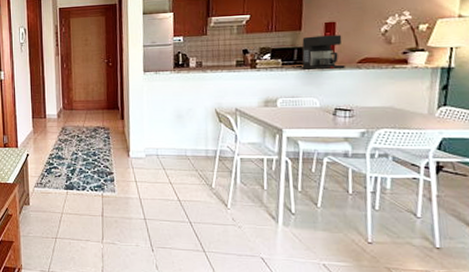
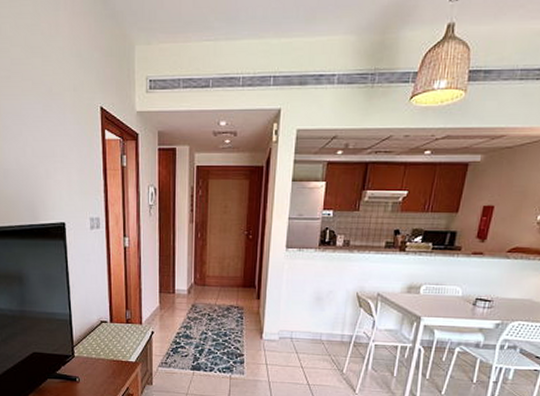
coffee maker: present [302,35,345,70] -> none [451,220,498,258]

